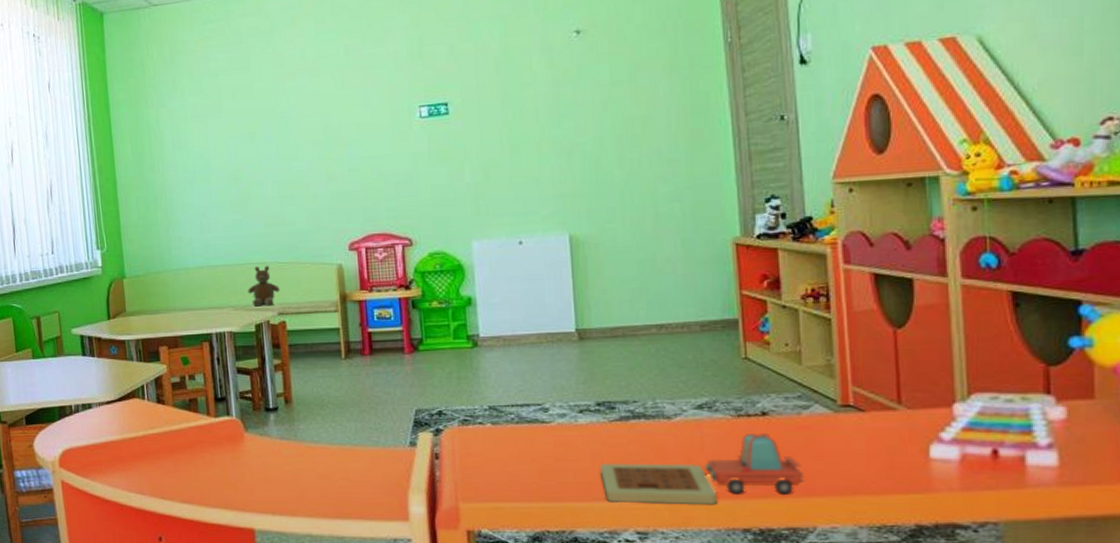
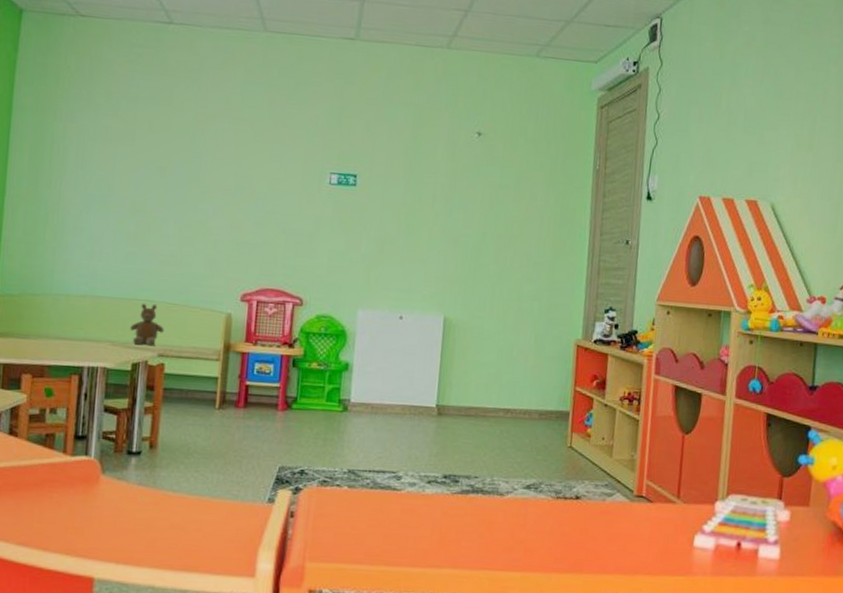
puzzle: present [600,463,718,505] -> none [437,532,531,577]
toy car: present [705,433,803,494] -> none [524,514,600,571]

